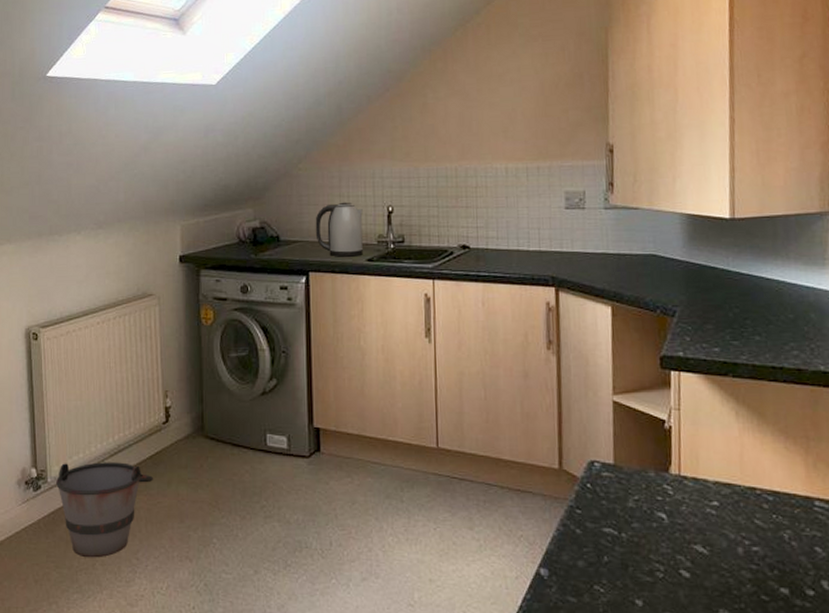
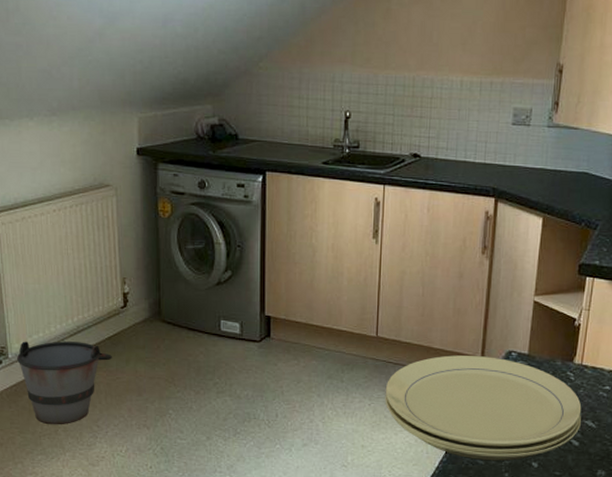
kettle: present [315,202,363,257] -> none [273,104,321,159]
plate: none [451,468,689,599] -> present [385,355,582,462]

